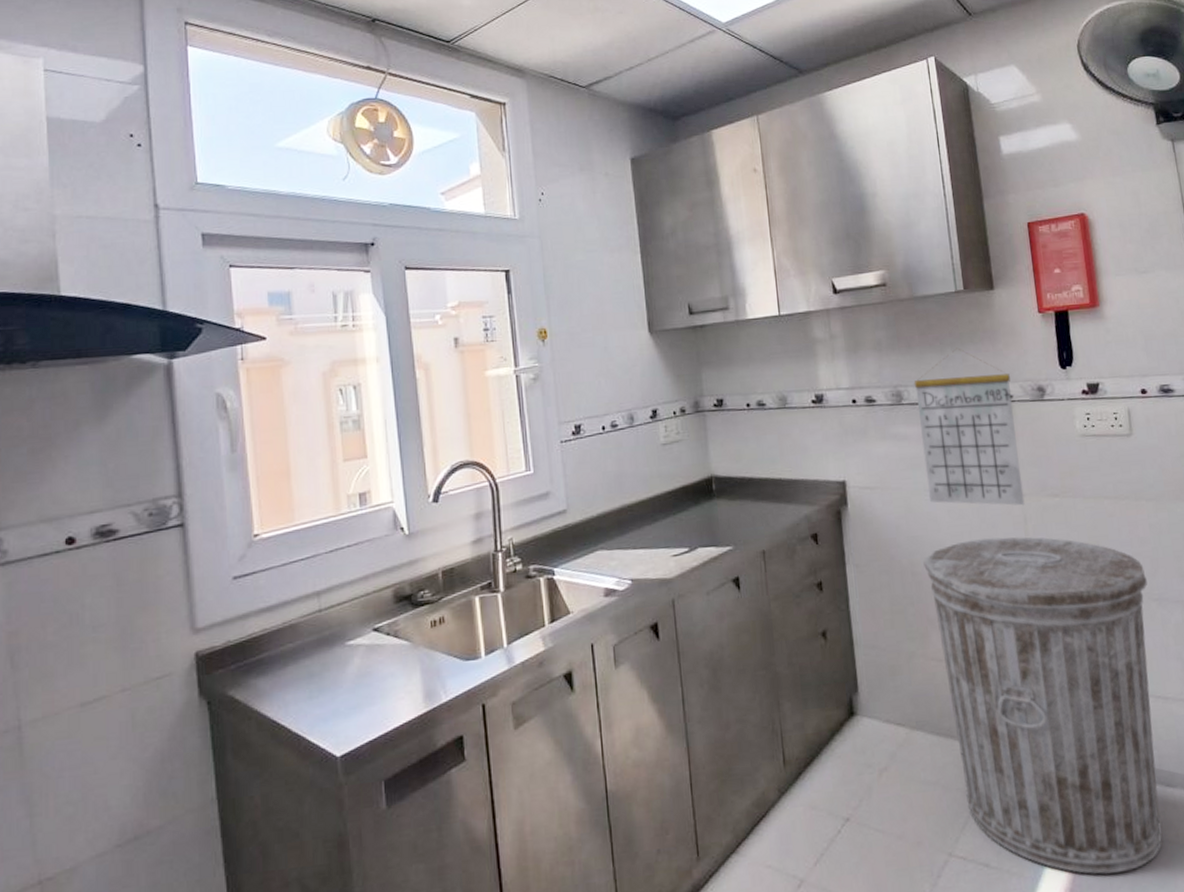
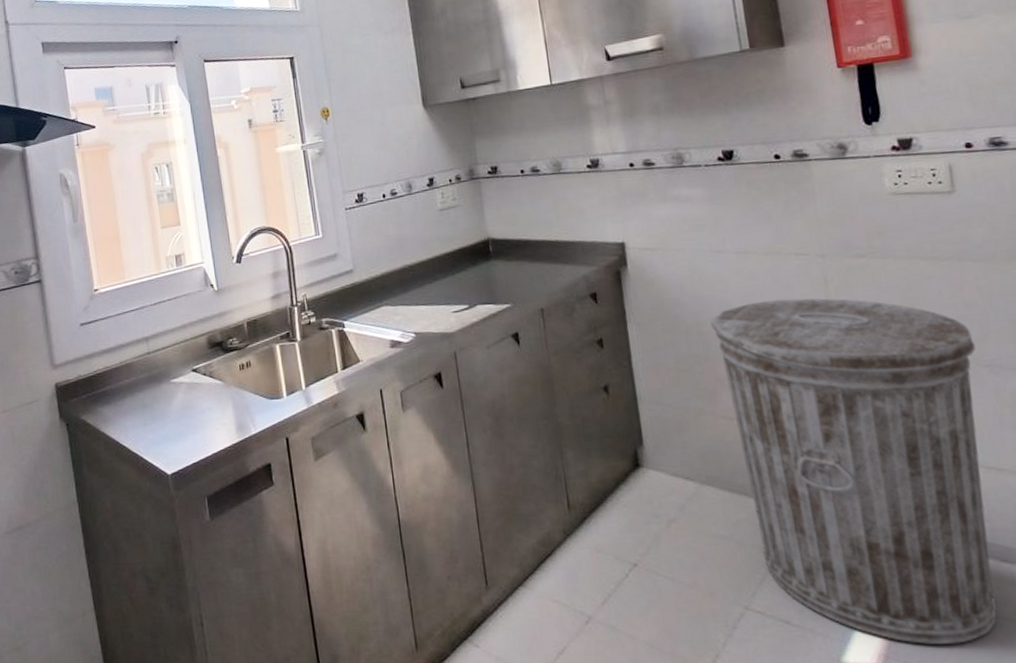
calendar: present [913,348,1025,506] -> none [695,108,825,267]

